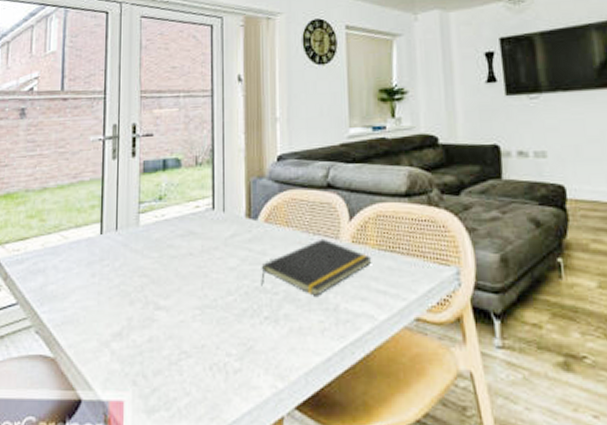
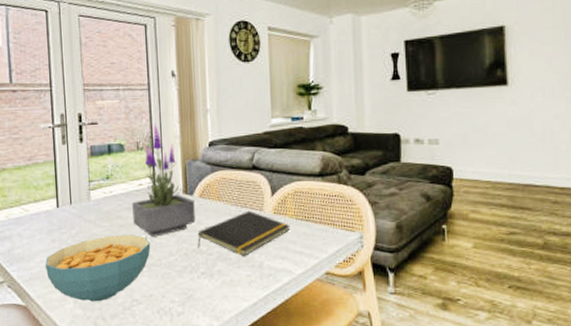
cereal bowl: none [80,268,206,354] -> present [45,234,151,302]
potted plant: none [187,135,259,271] -> present [132,124,195,237]

